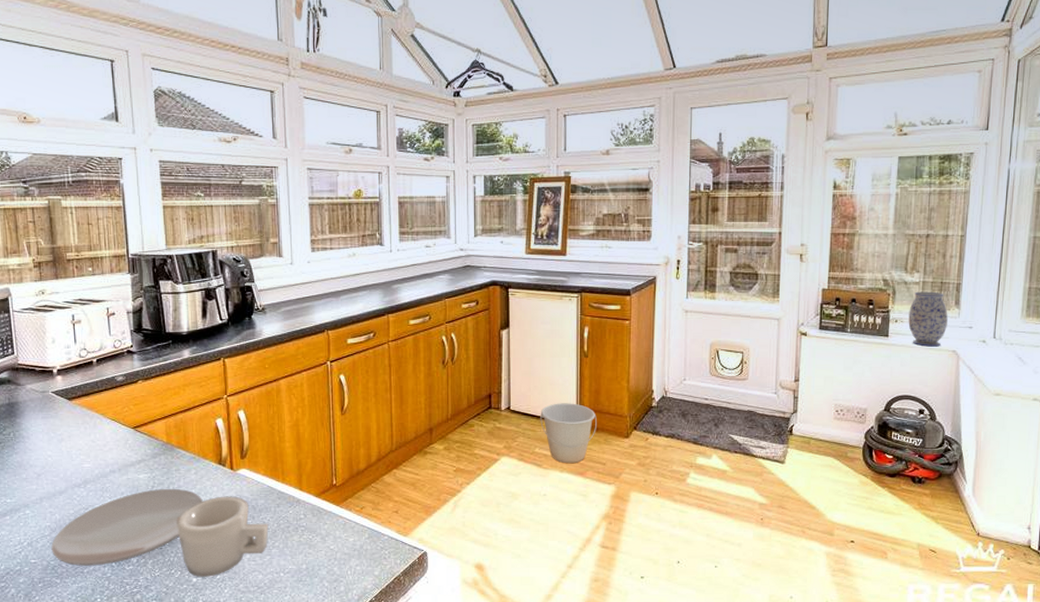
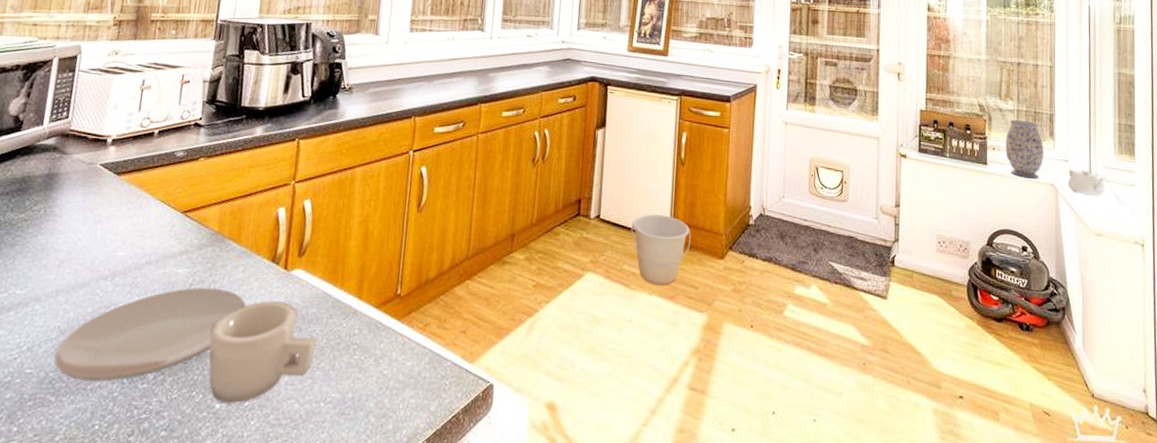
teapot: none [970,335,1009,360] -> present [1067,169,1105,197]

